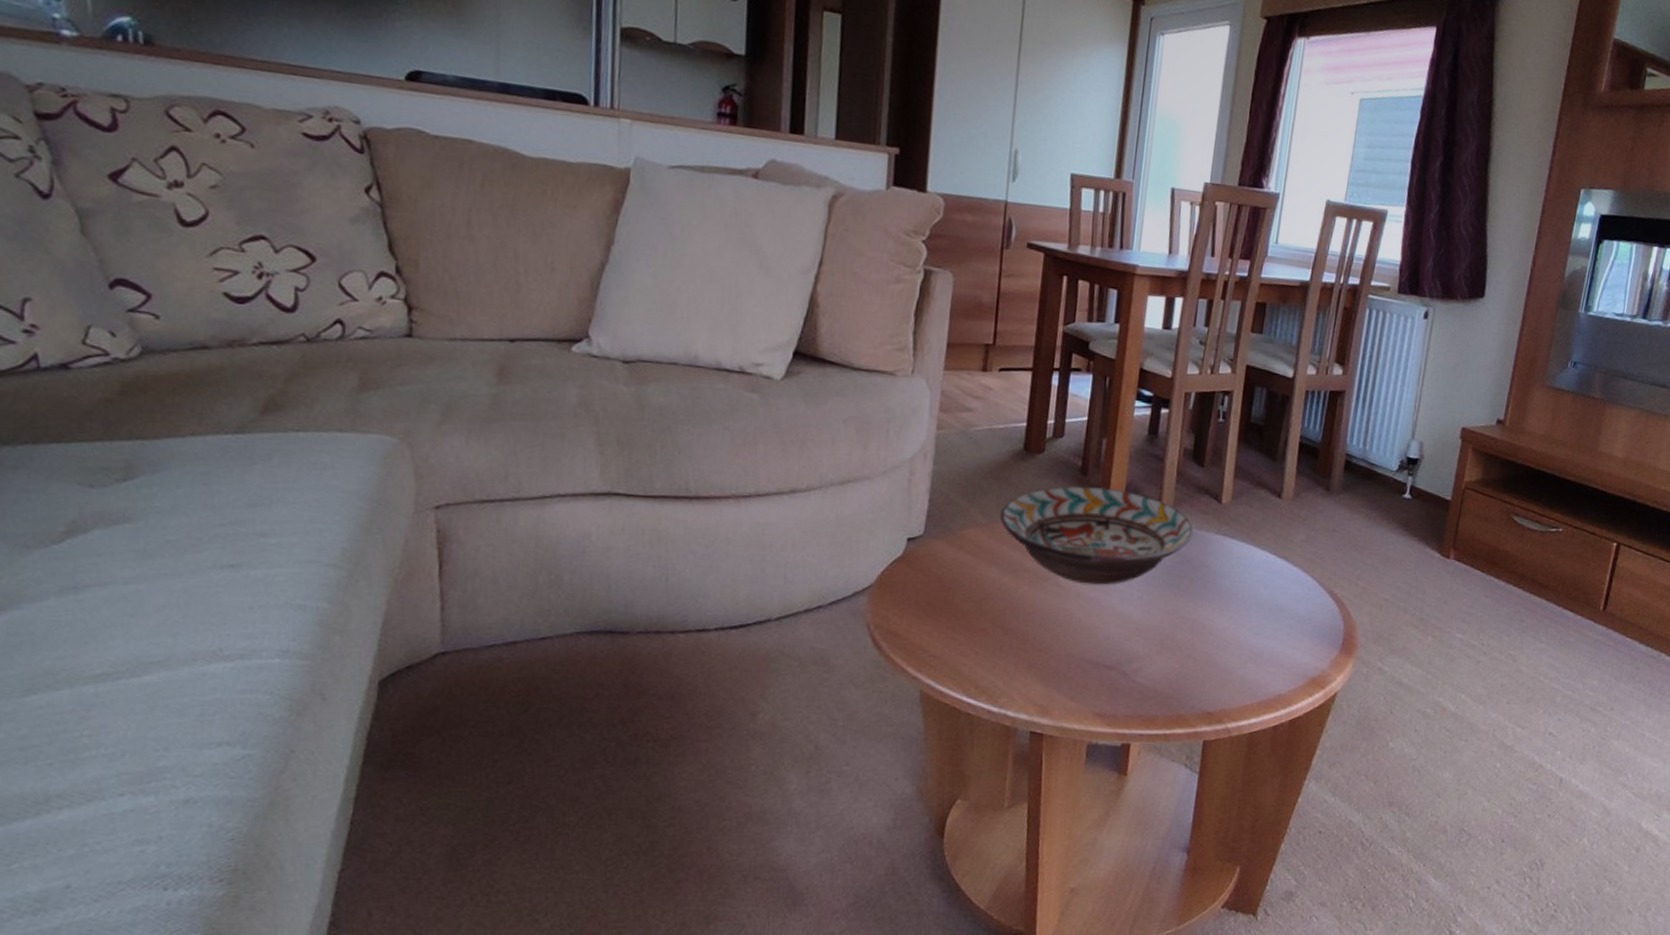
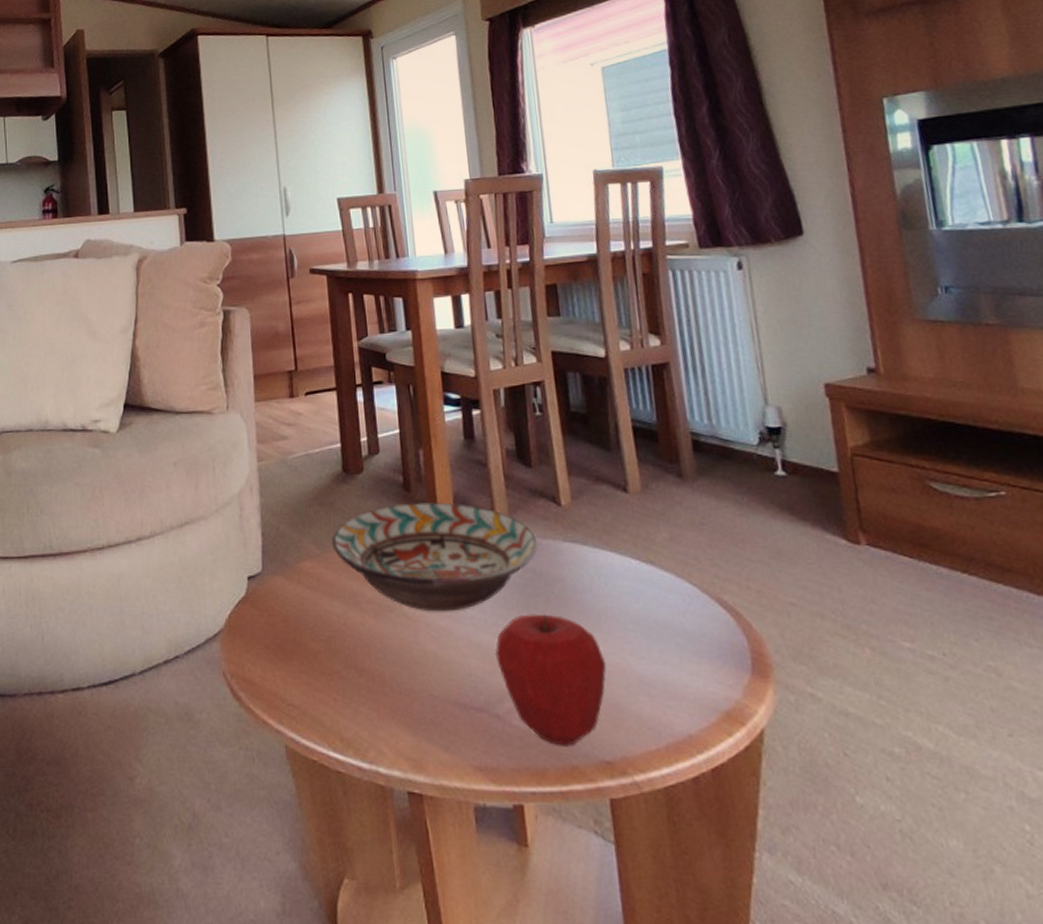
apple: none [1133,592,1227,700] -> present [495,614,607,747]

